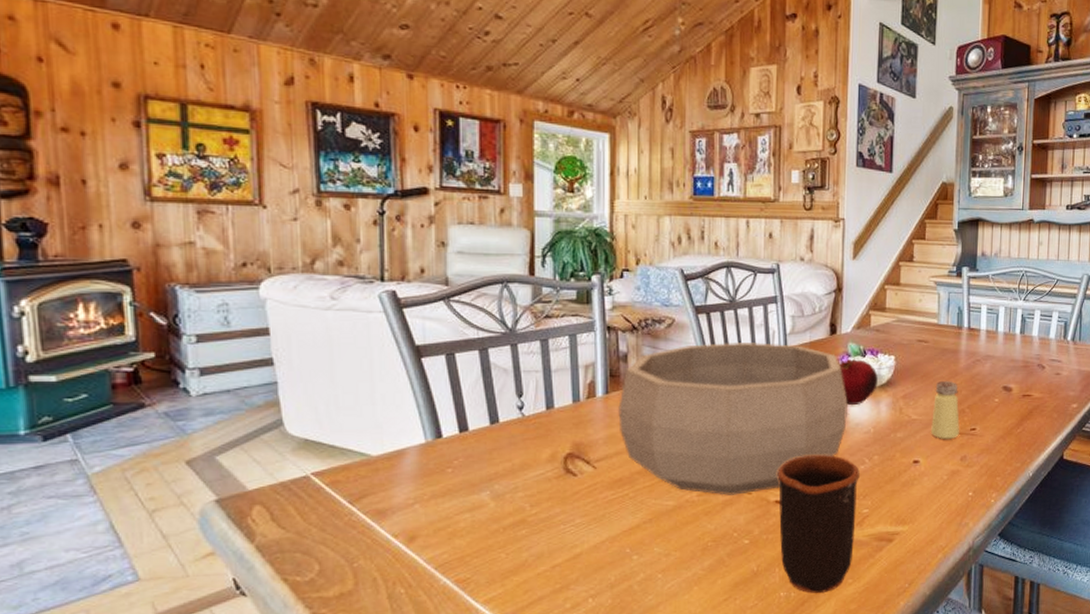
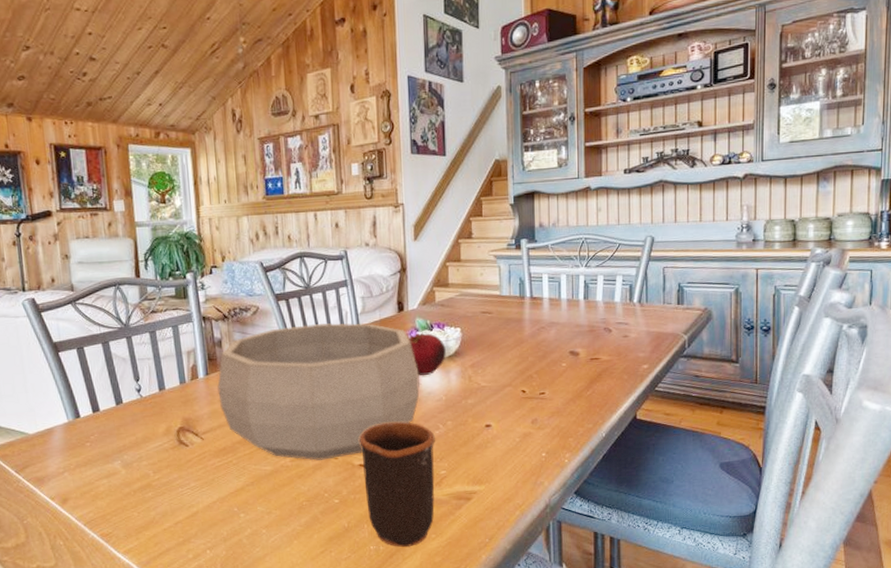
saltshaker: present [931,380,960,440] -> none [500,348,529,405]

